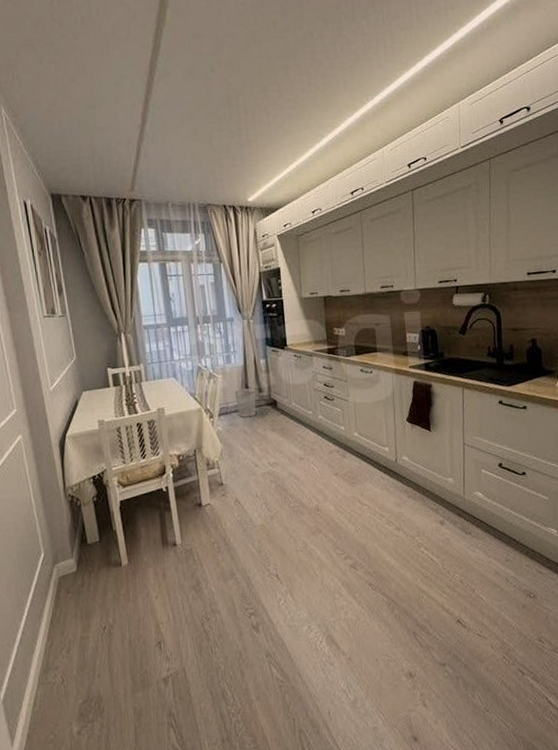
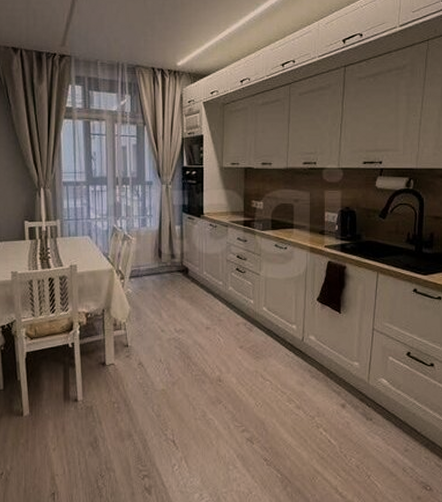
wastebasket: present [234,388,256,418] -> none [147,253,169,282]

